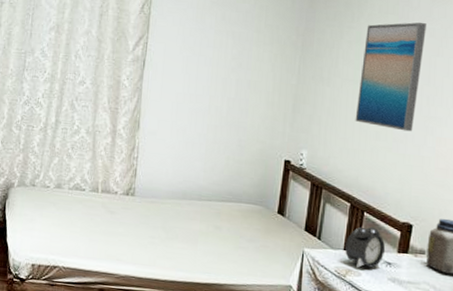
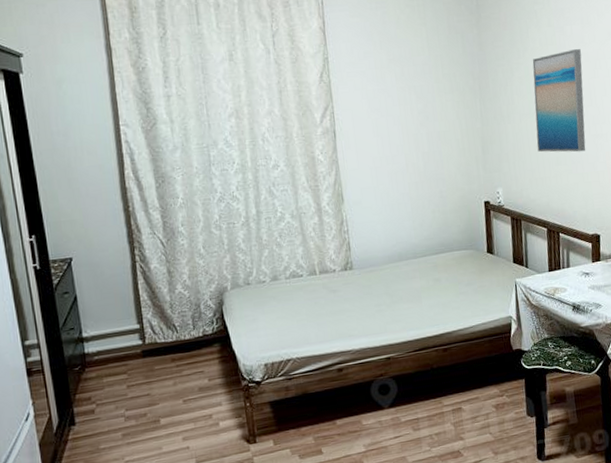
alarm clock: present [345,226,386,268] -> none [549,244,583,284]

